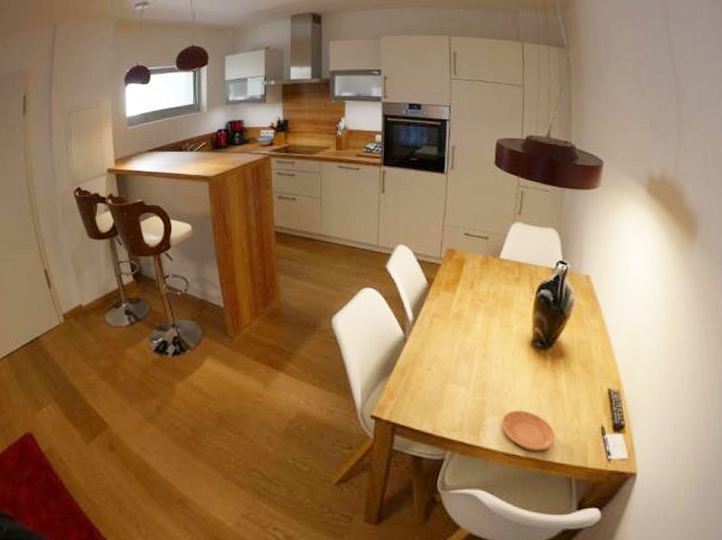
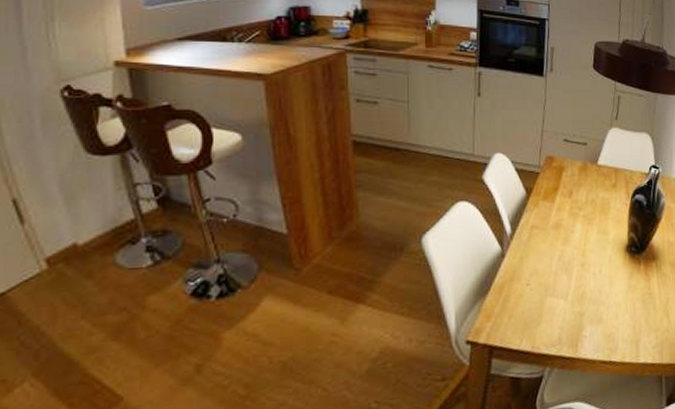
saucer: present [501,410,556,451] -> none [598,316,648,355]

